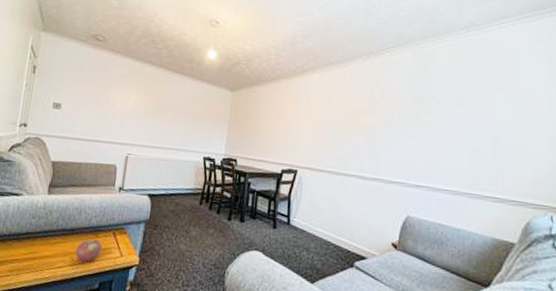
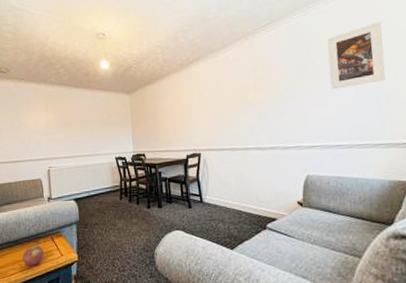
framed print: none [447,67,510,131] -> present [327,21,385,90]

